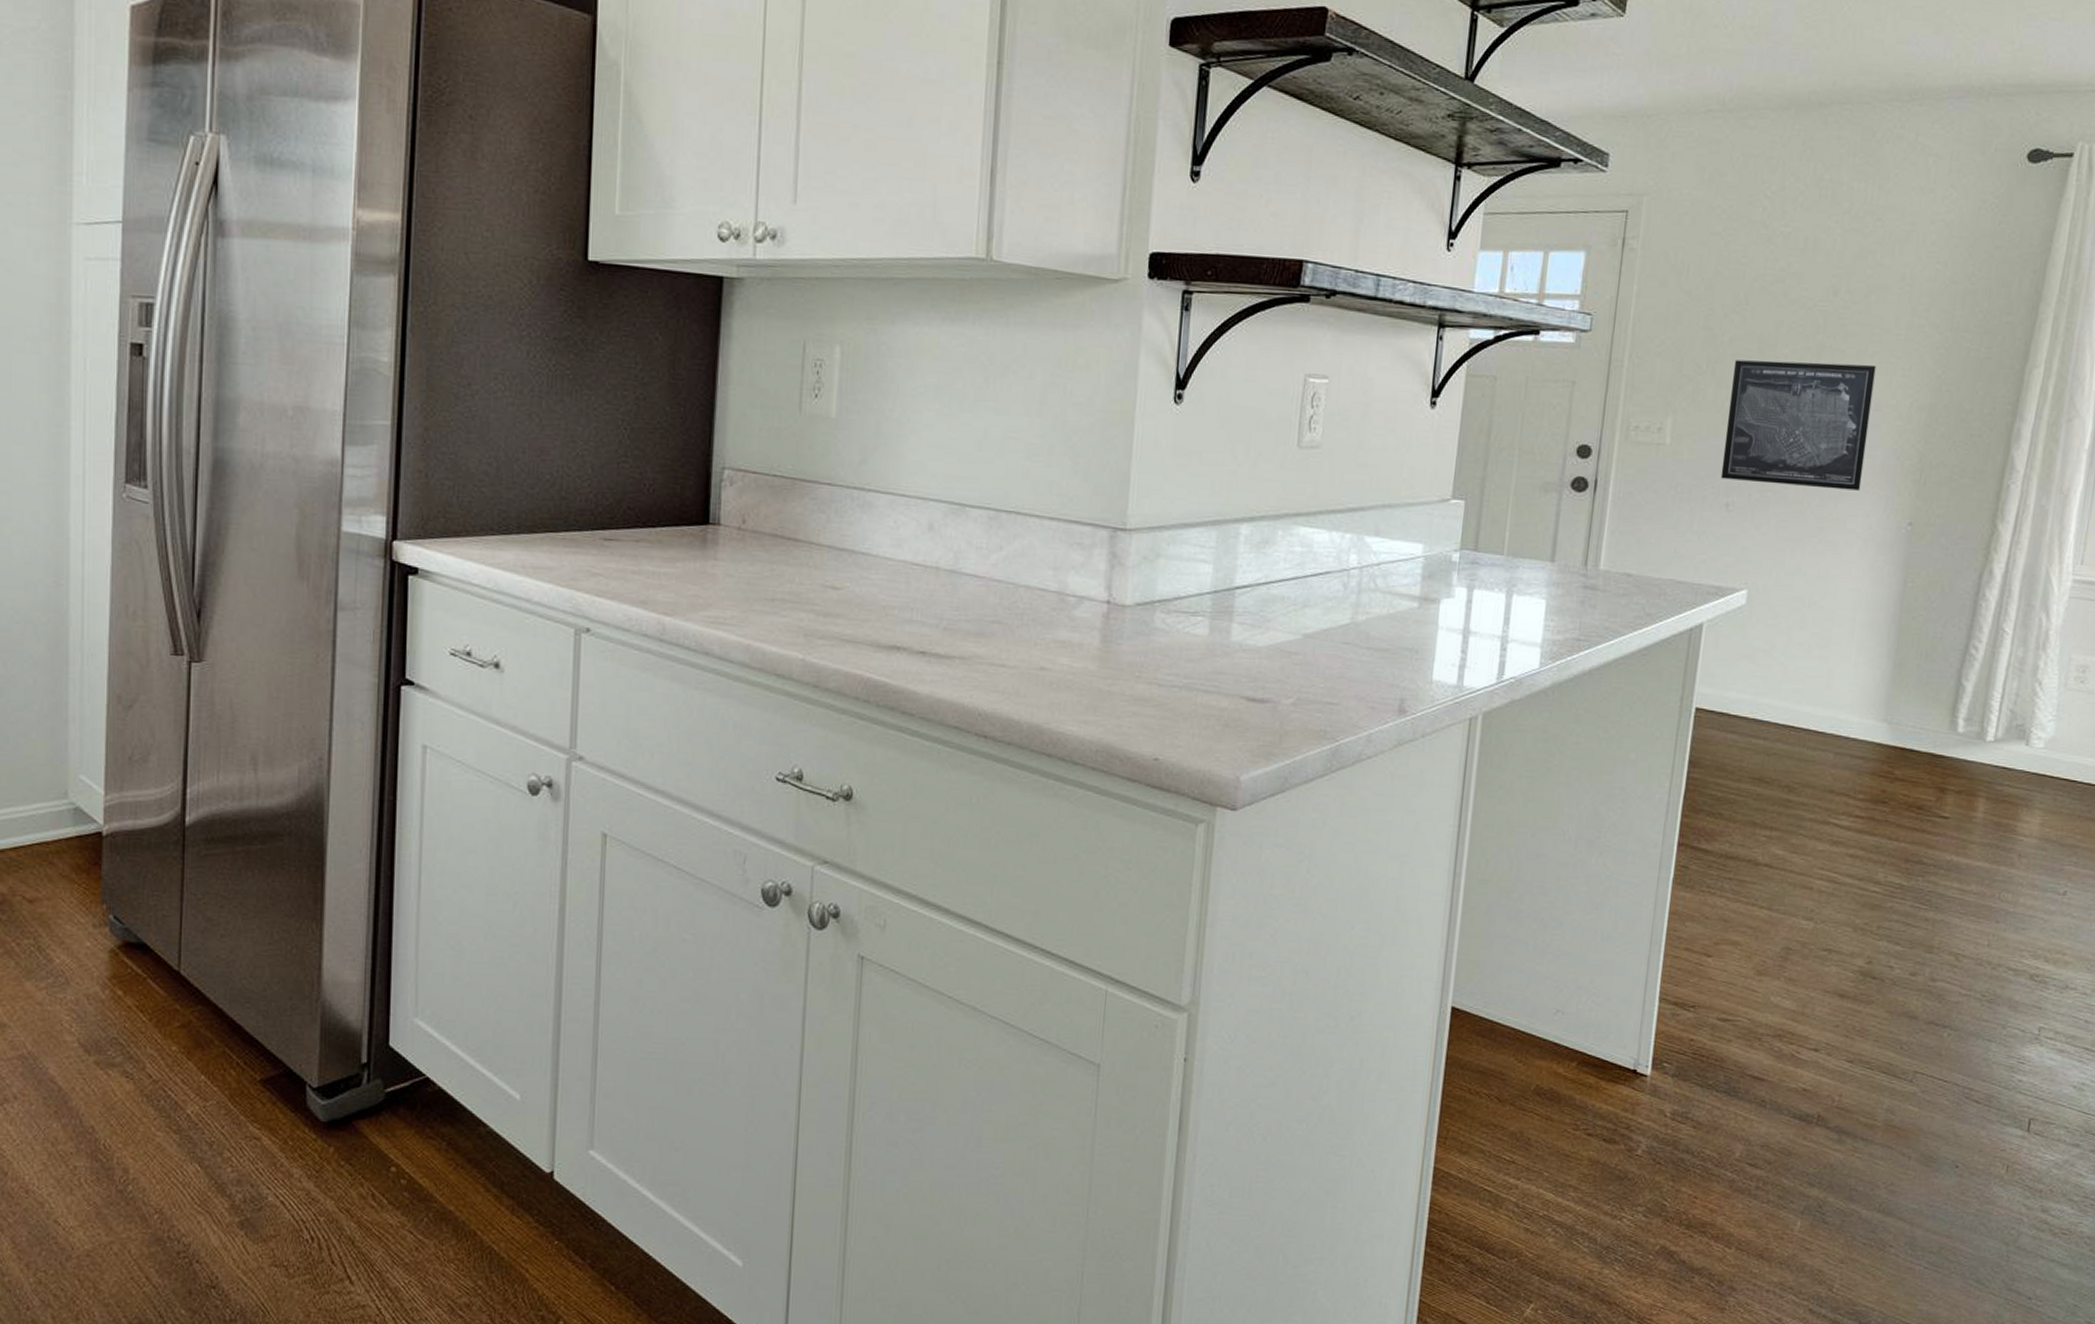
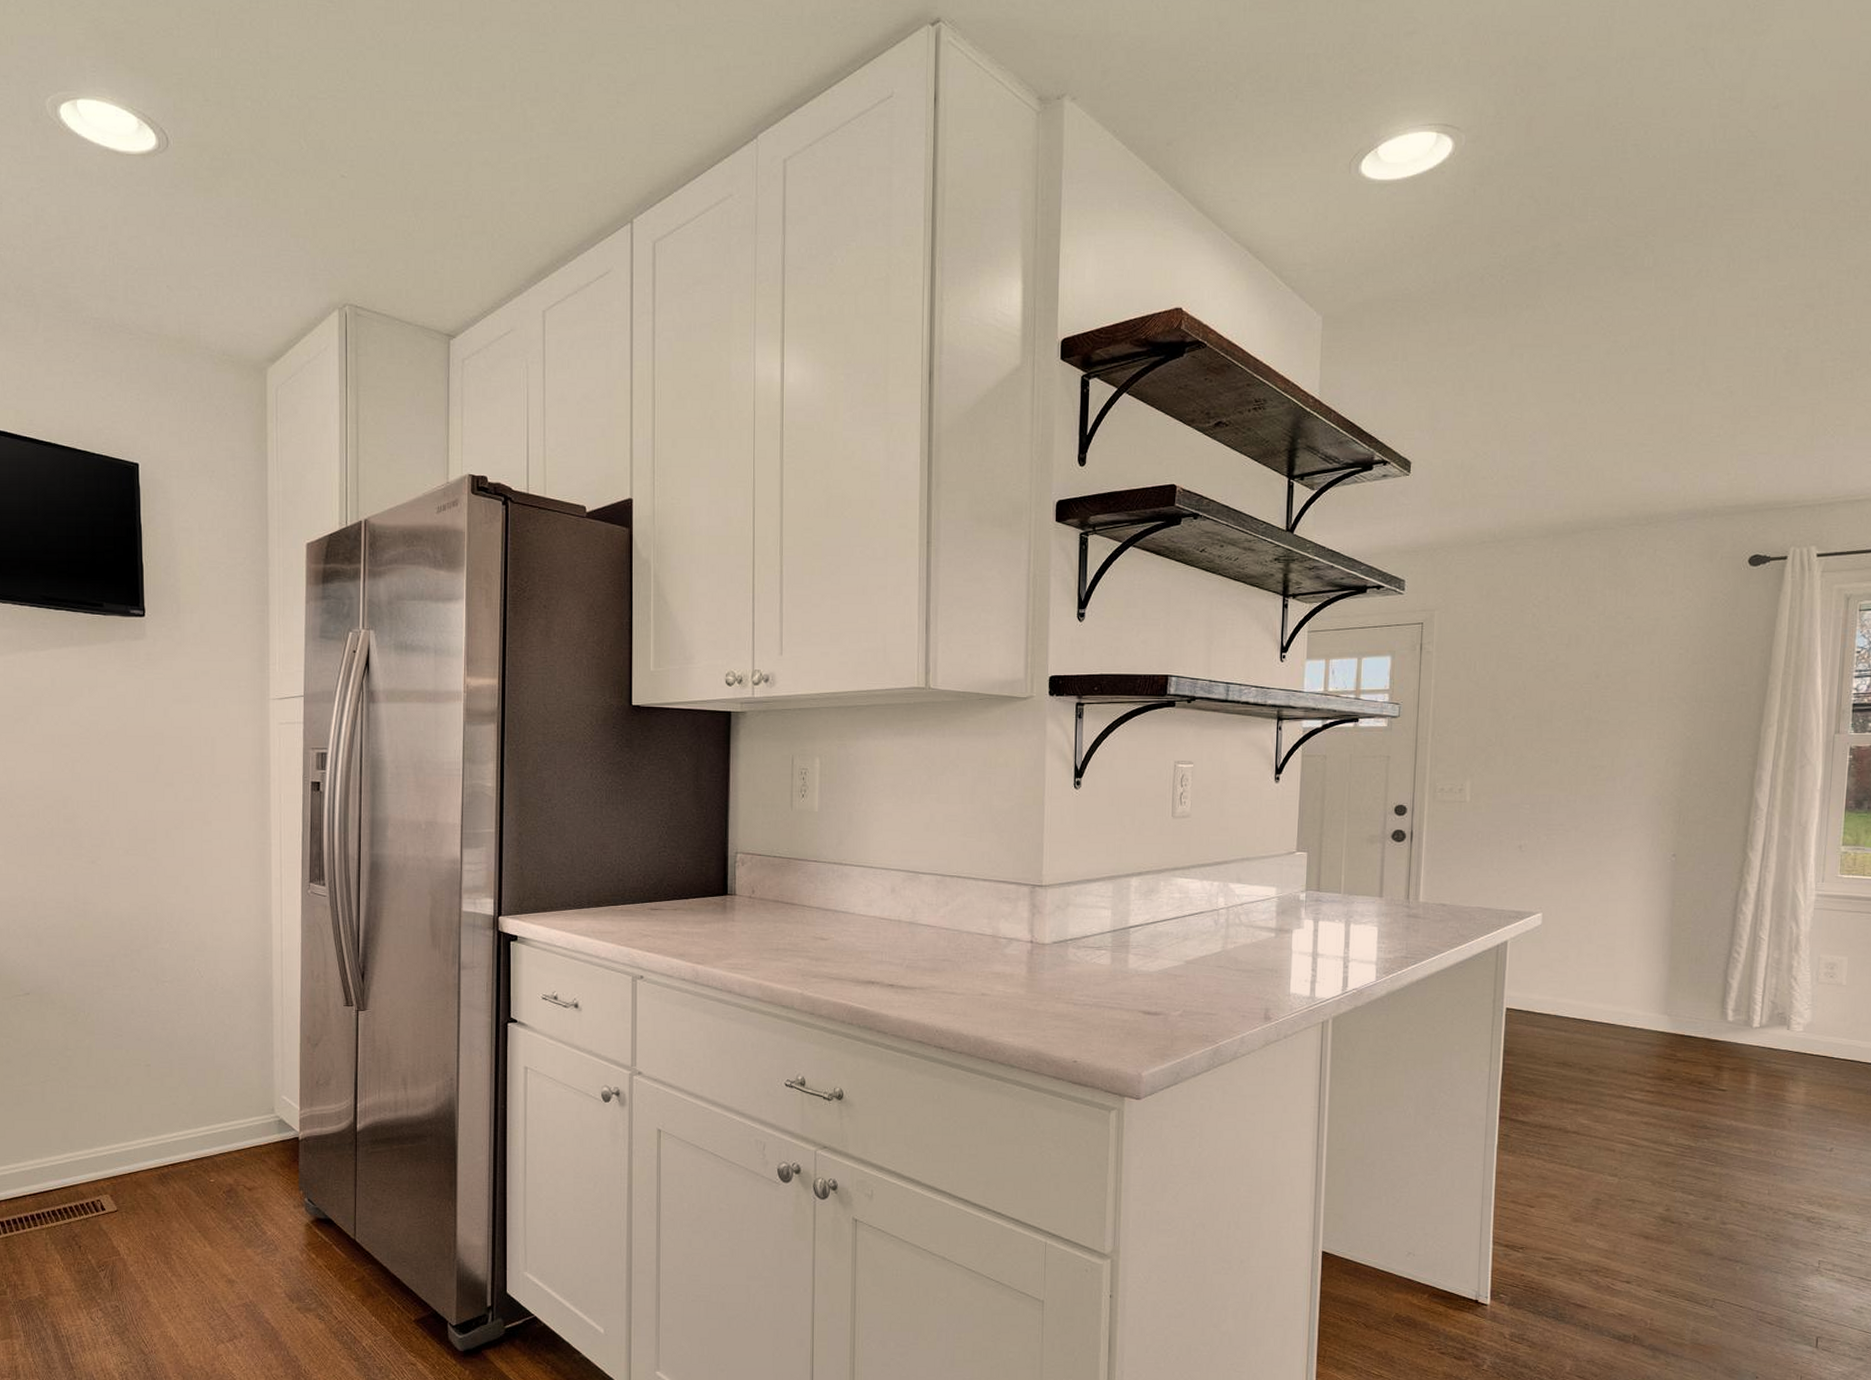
wall art: present [1720,360,1876,491] -> none [1513,731,1636,831]

